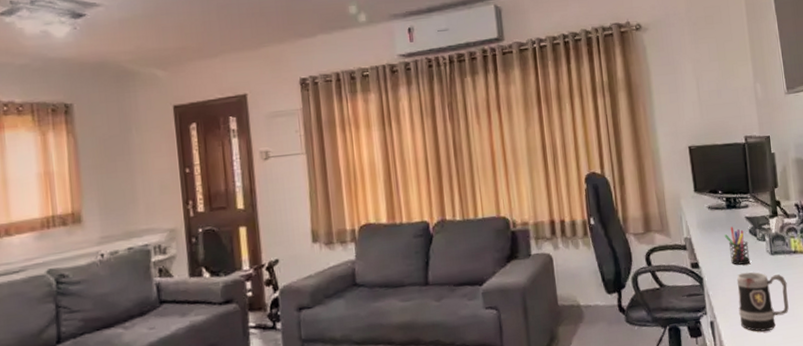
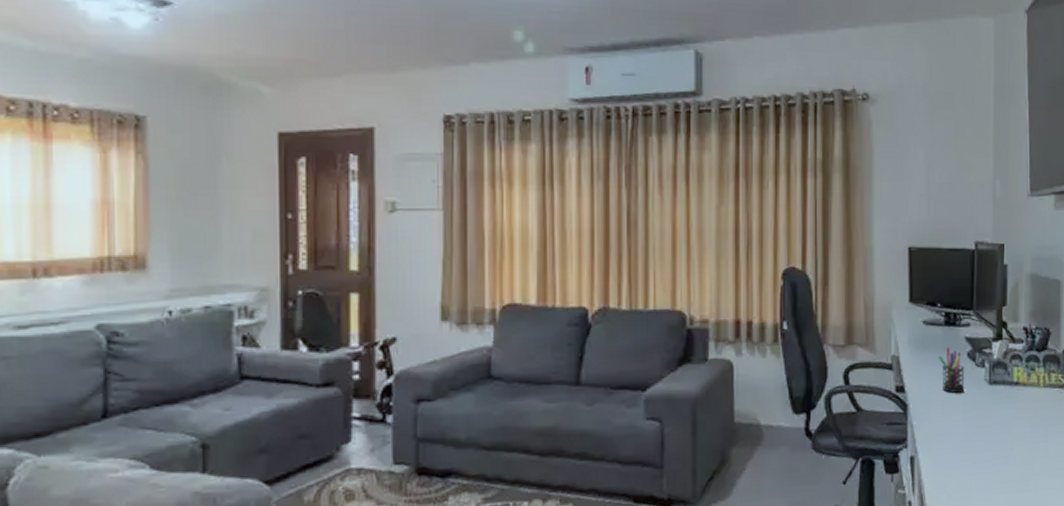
mug: present [736,272,789,332] -> none [945,402,1004,473]

